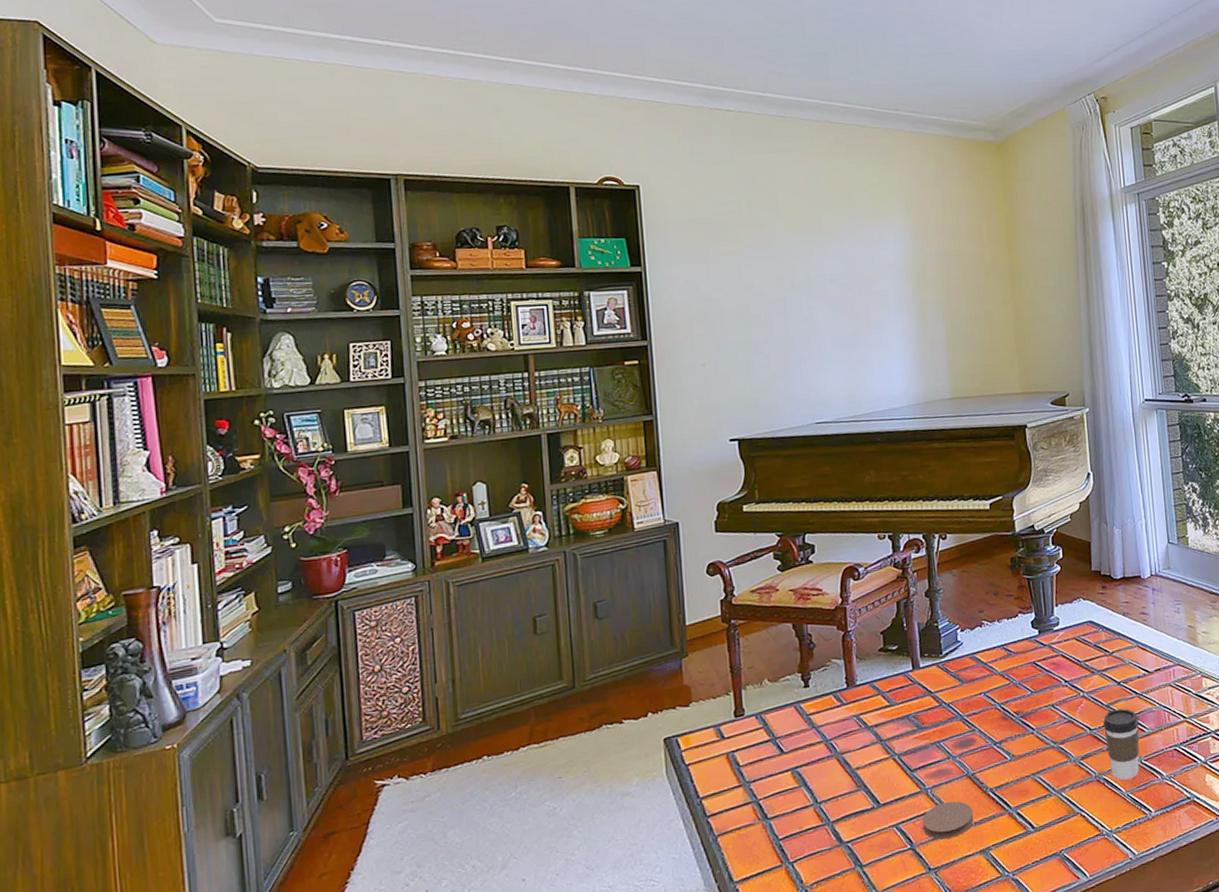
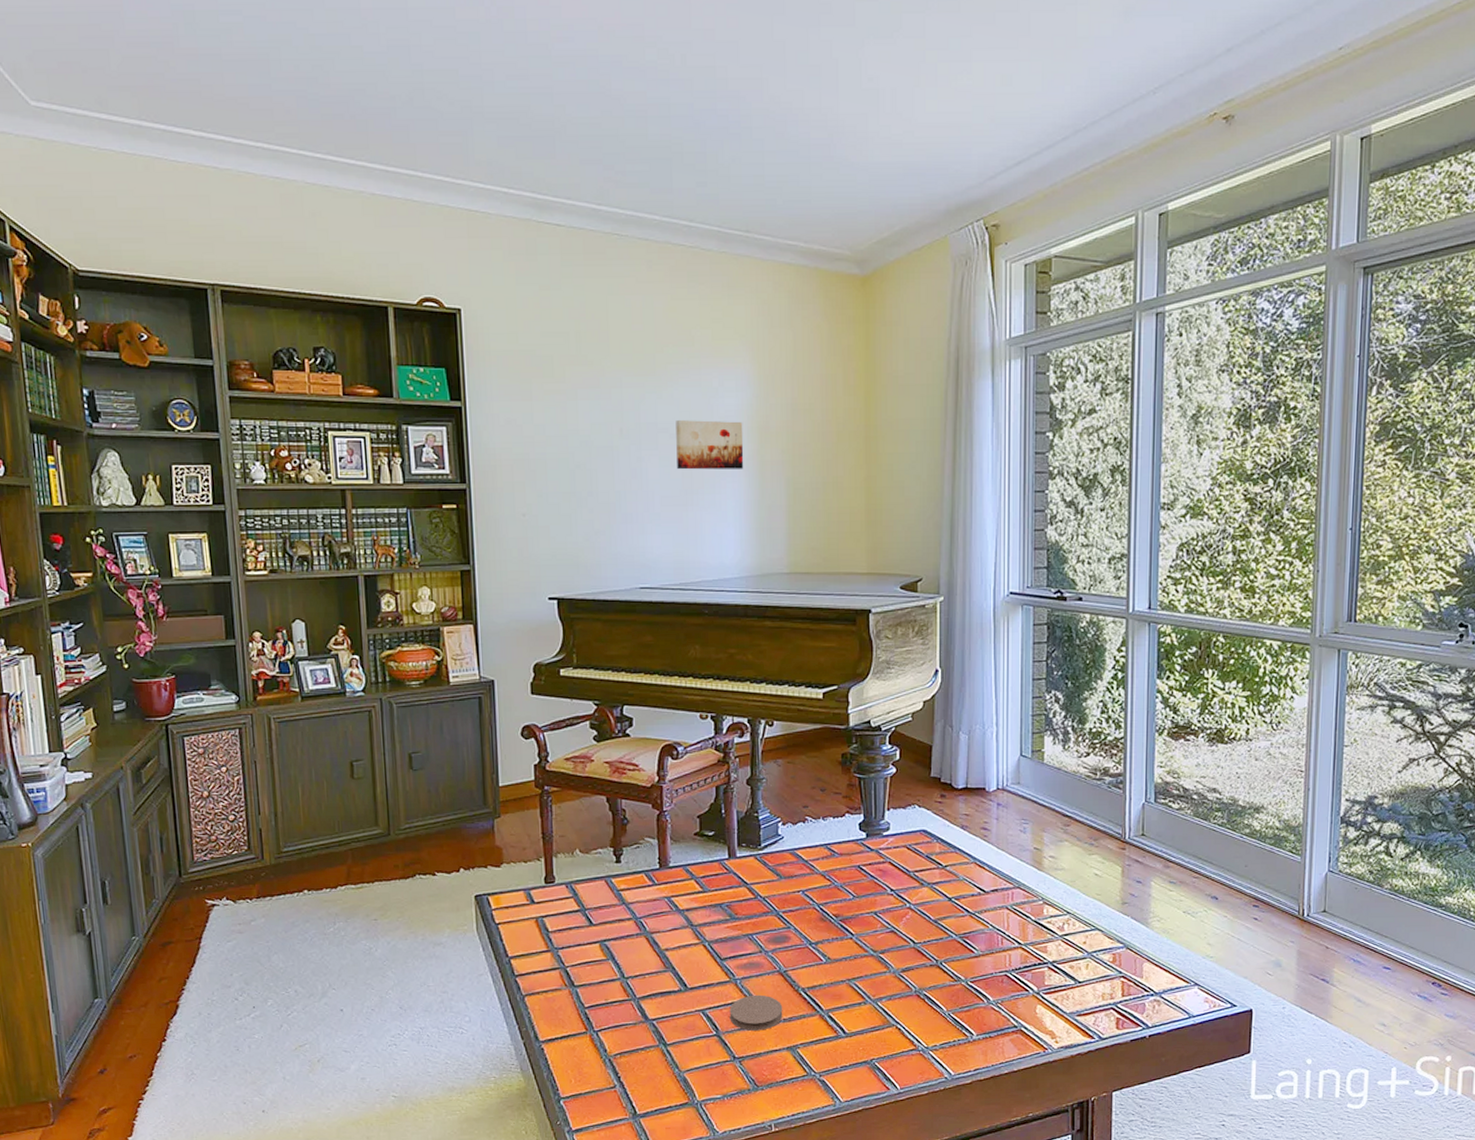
wall art: none [842,269,906,315] -> present [676,420,744,470]
coffee cup: present [1103,708,1140,781] -> none [929,925,969,999]

